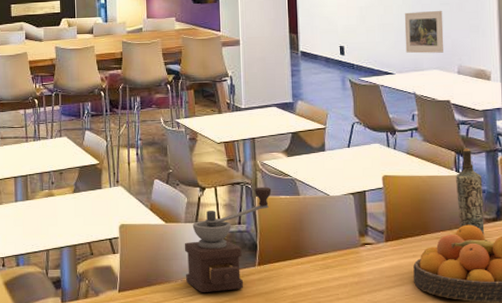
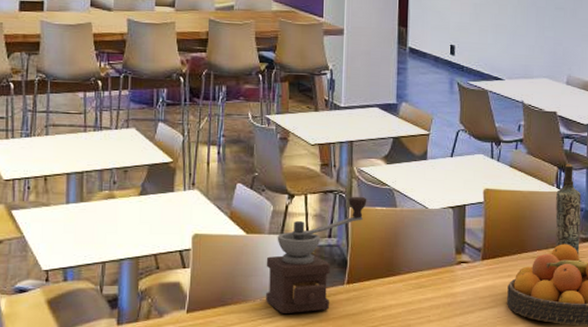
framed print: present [404,10,444,54] -> none [517,14,557,61]

